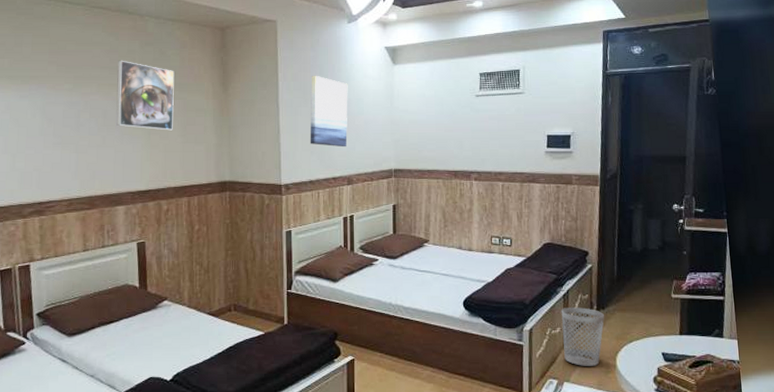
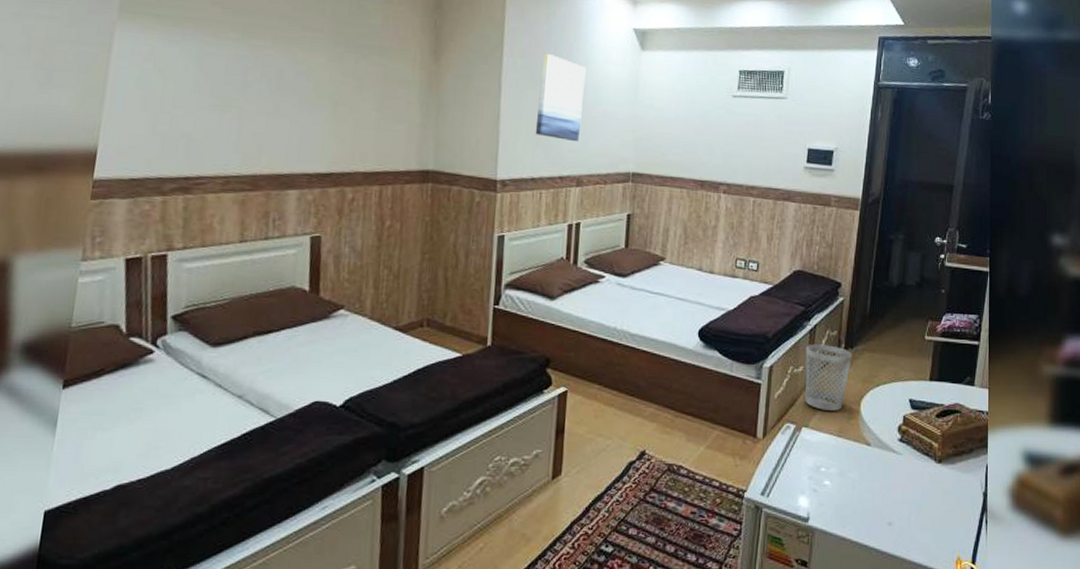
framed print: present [116,60,175,131] -> none [295,9,375,103]

